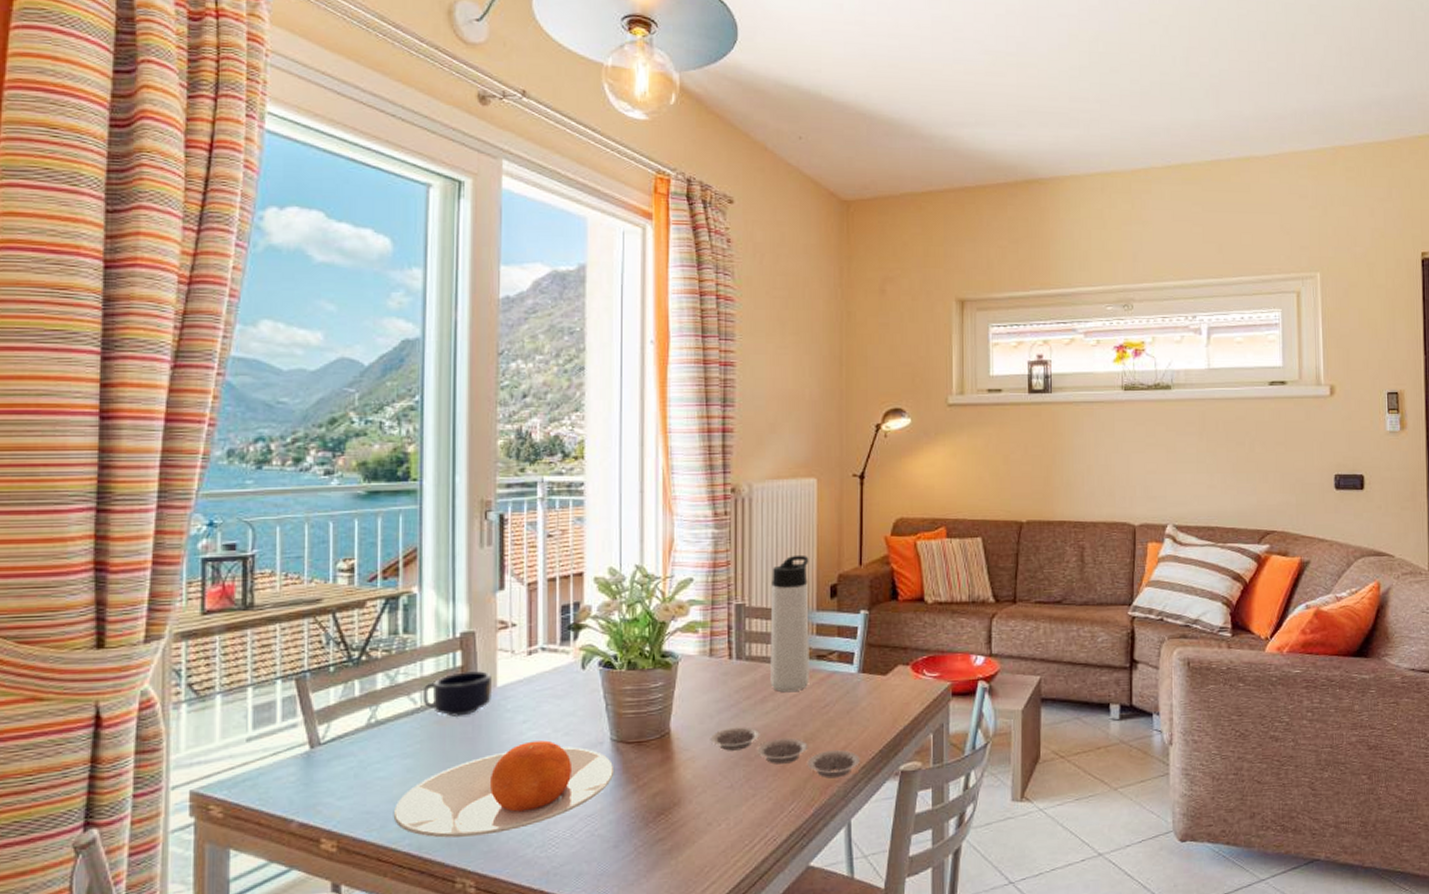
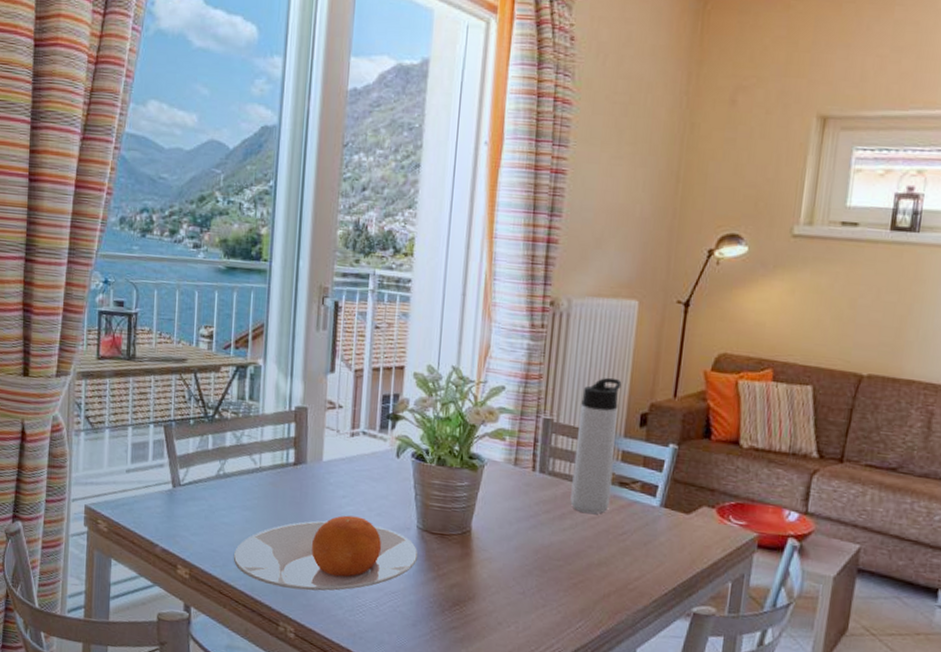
mug: present [422,671,493,717] -> none [261,442,319,482]
plate: present [710,726,861,779] -> none [507,537,654,607]

